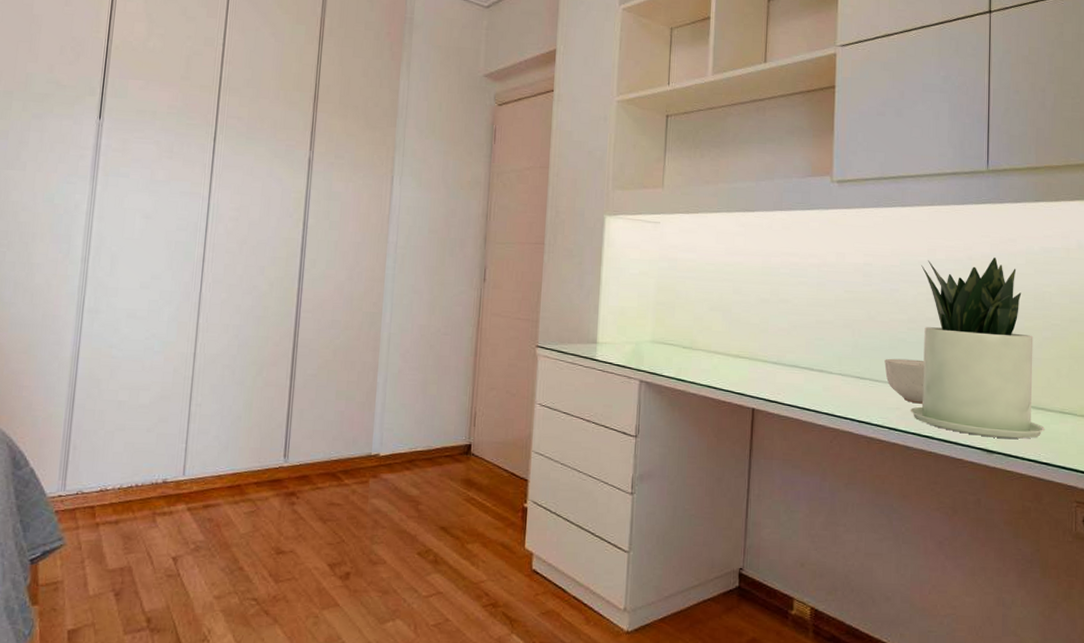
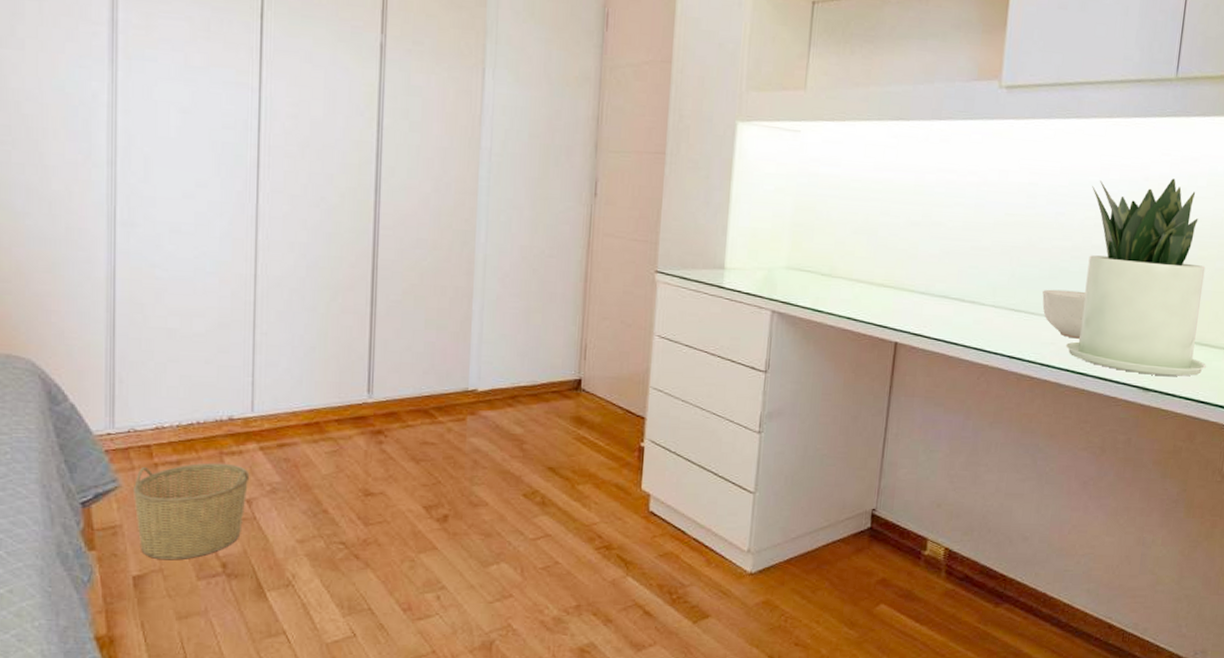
basket: none [75,522,178,615] -> present [132,462,250,560]

